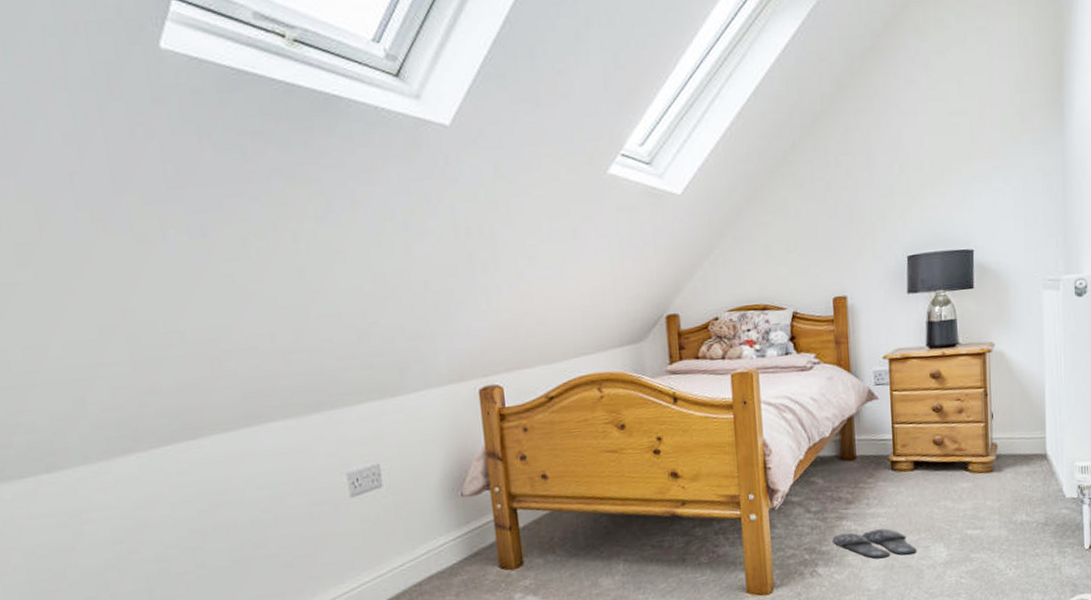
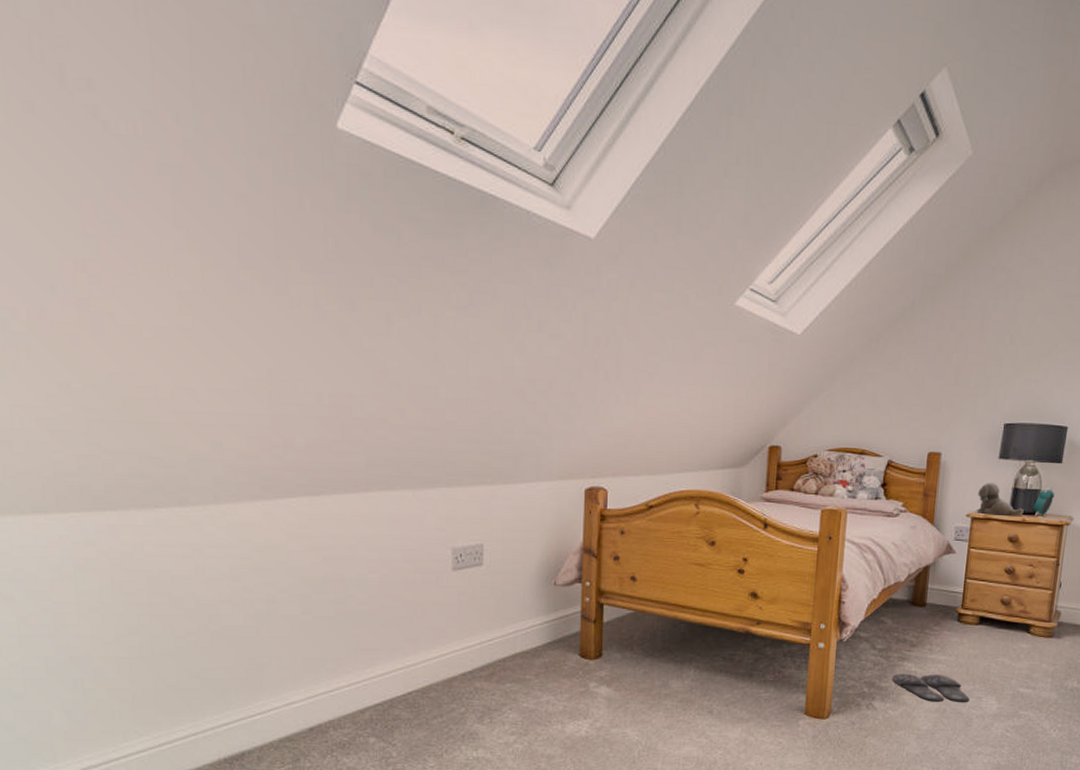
plush toy: none [891,319,942,354] -> present [976,483,1024,516]
alarm clock: none [952,314,971,348] -> present [1033,486,1055,516]

